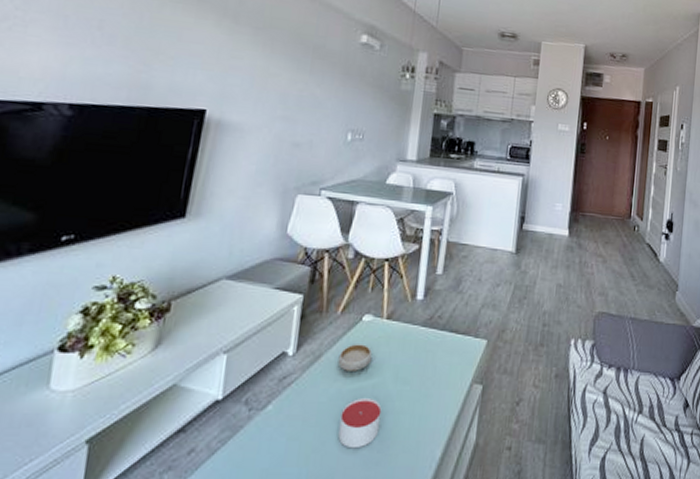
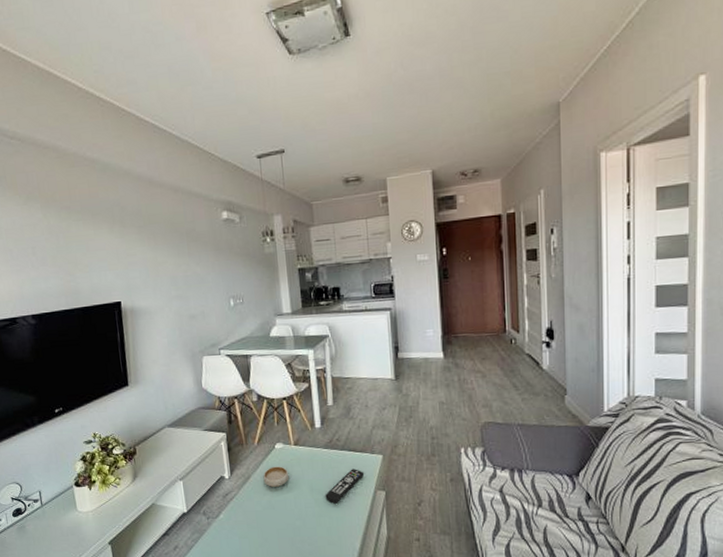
candle: present [338,399,382,449] -> none [274,506,307,543]
remote control: none [411,354,463,398] -> present [325,469,365,504]

